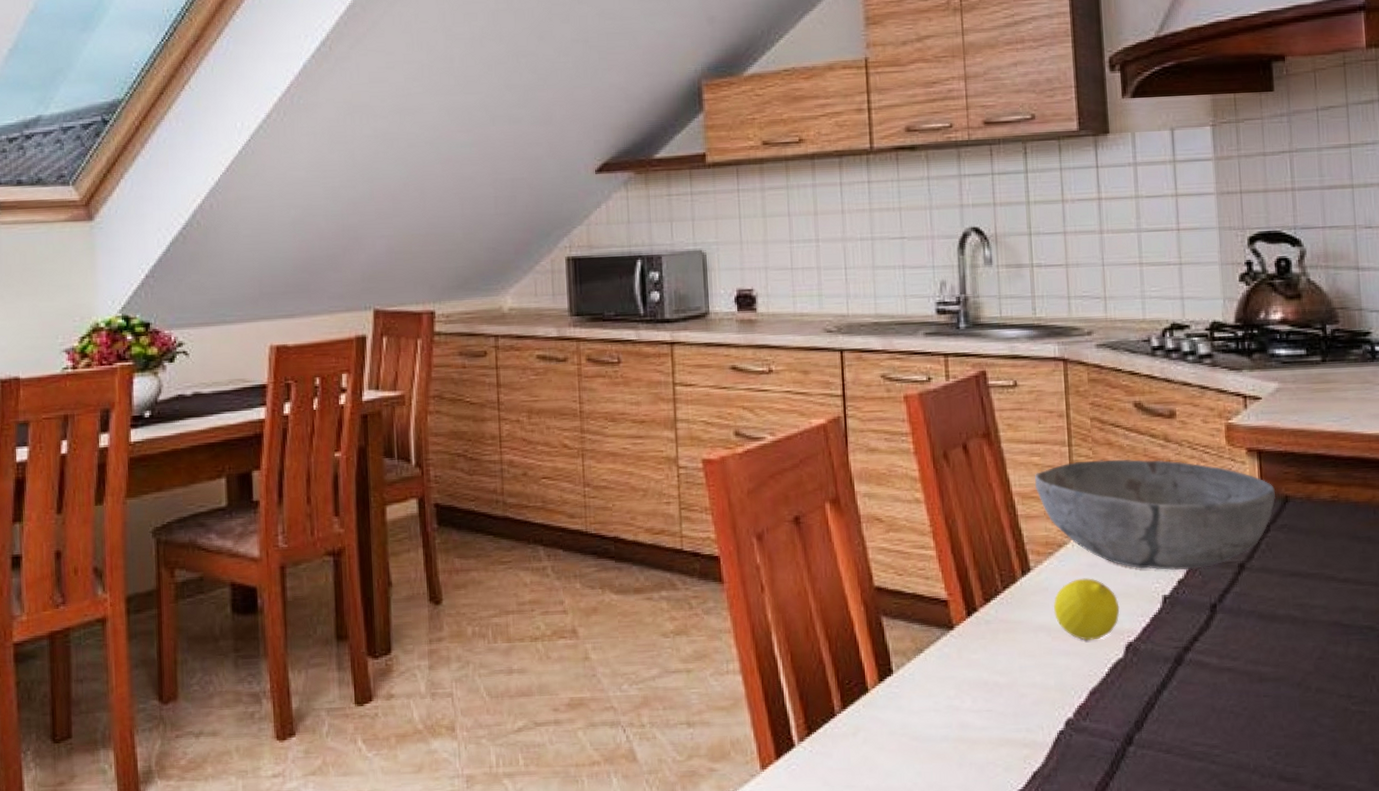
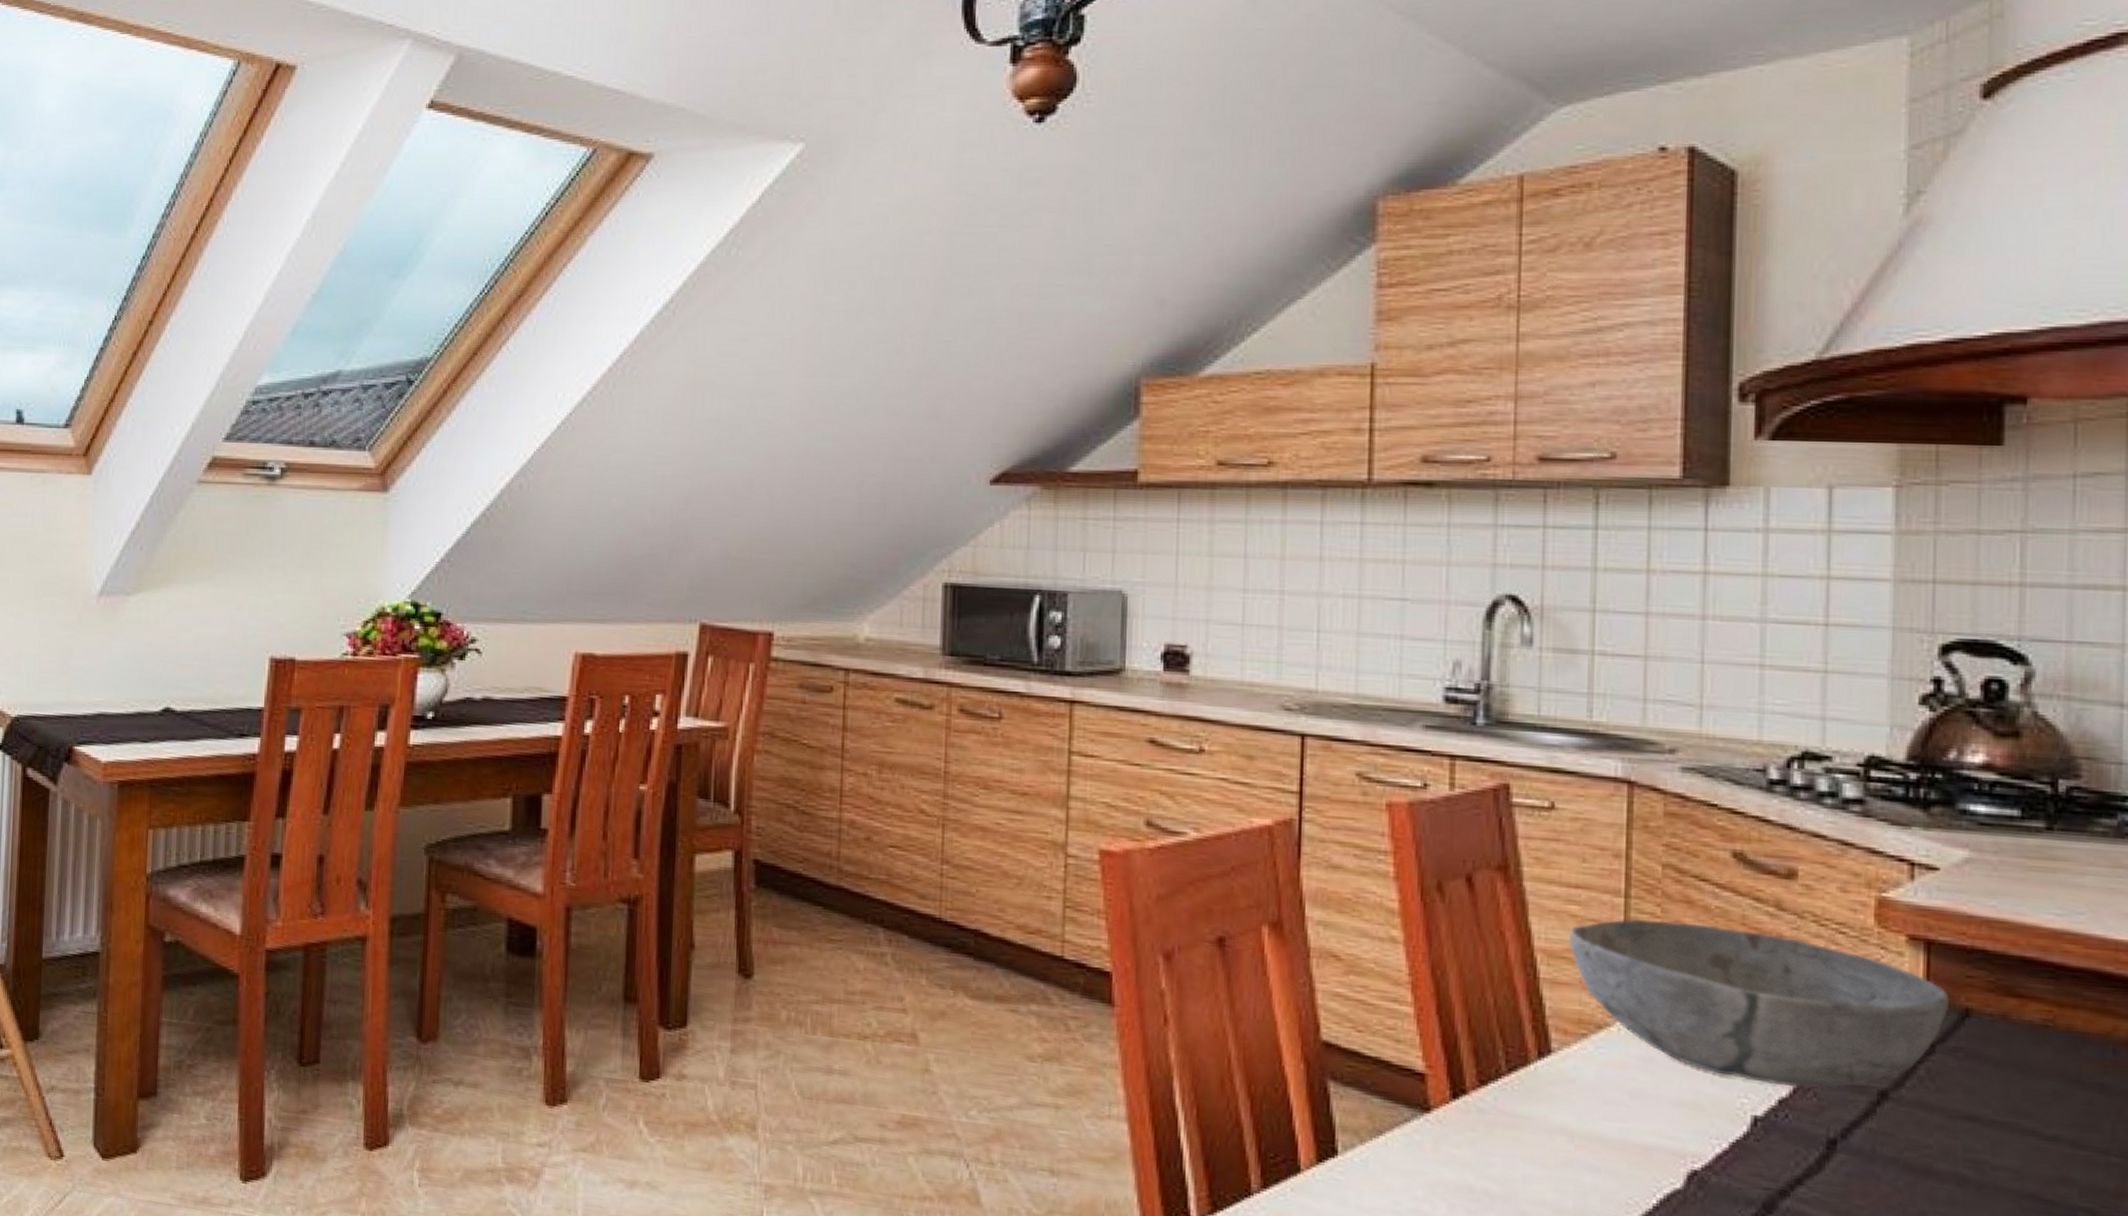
fruit: present [1053,578,1120,641] -> none [1580,1073,1683,1159]

